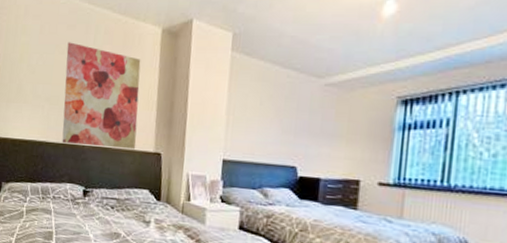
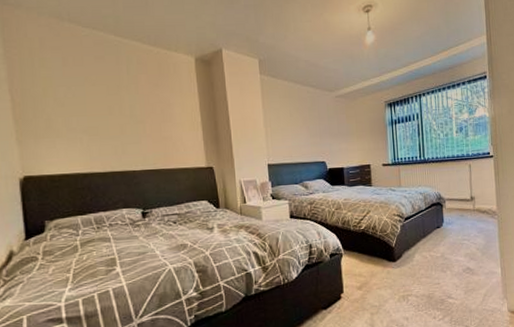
wall art: present [62,42,141,150] -> none [98,73,188,172]

